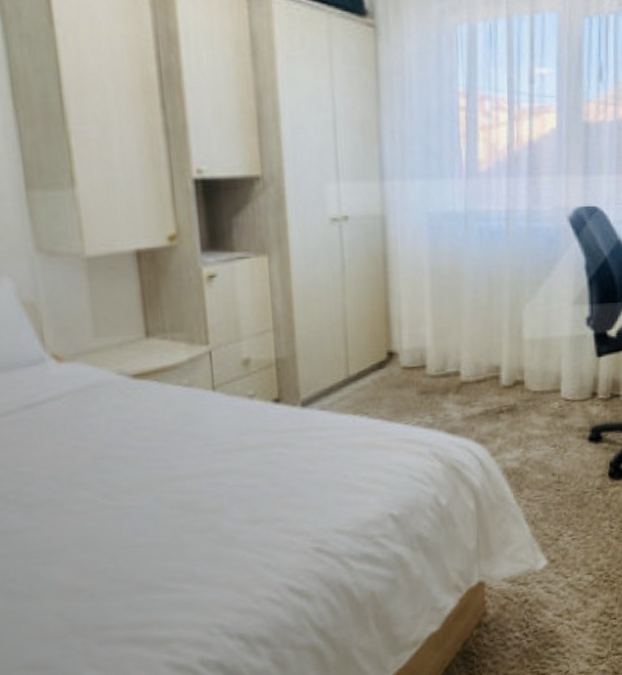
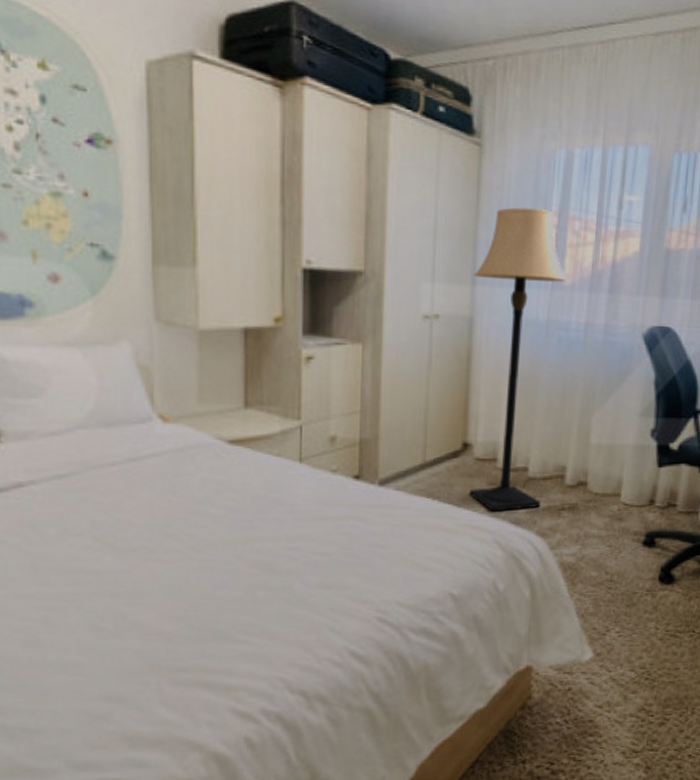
lamp: none [381,91,484,423] -> present [470,207,569,512]

